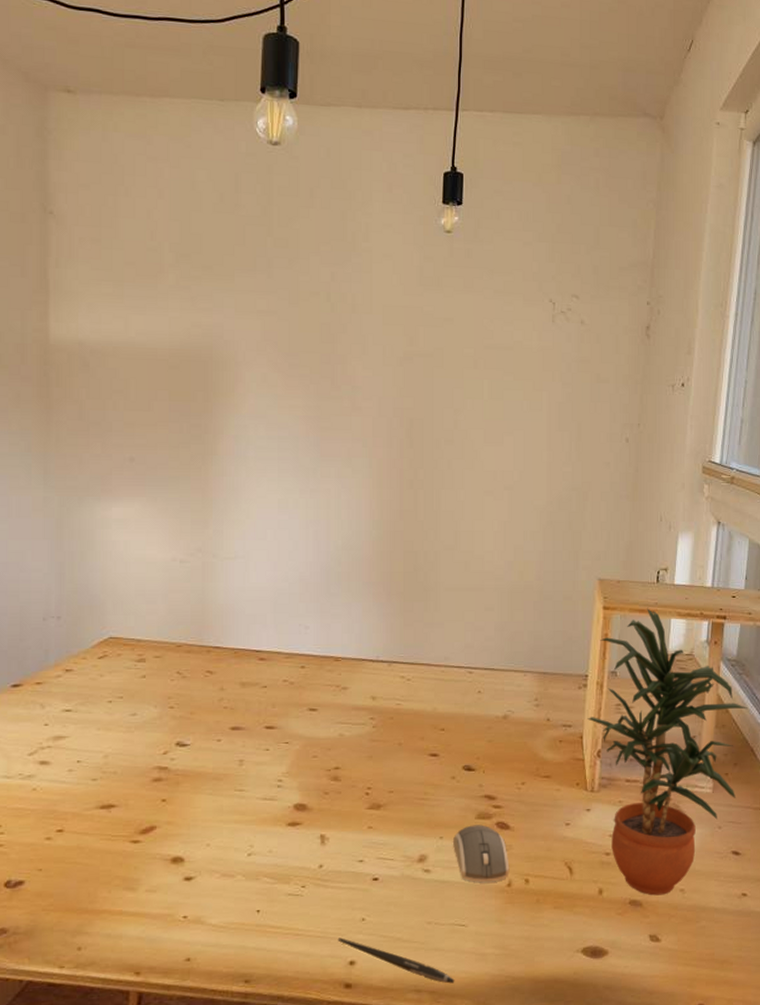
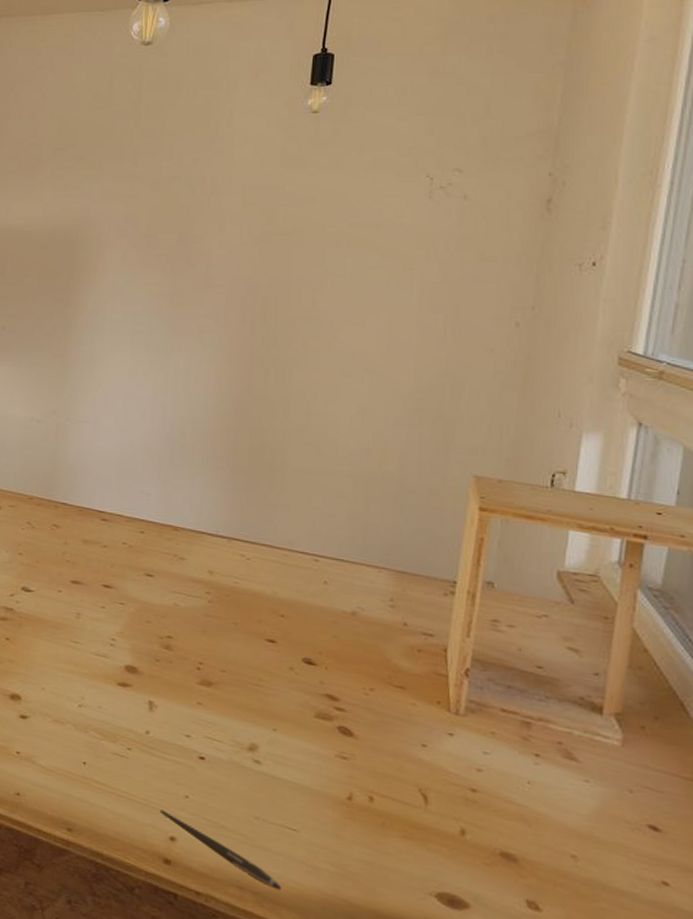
computer mouse: present [452,824,510,883] -> none [286,723,351,792]
potted plant: present [587,608,749,896] -> none [454,515,678,857]

